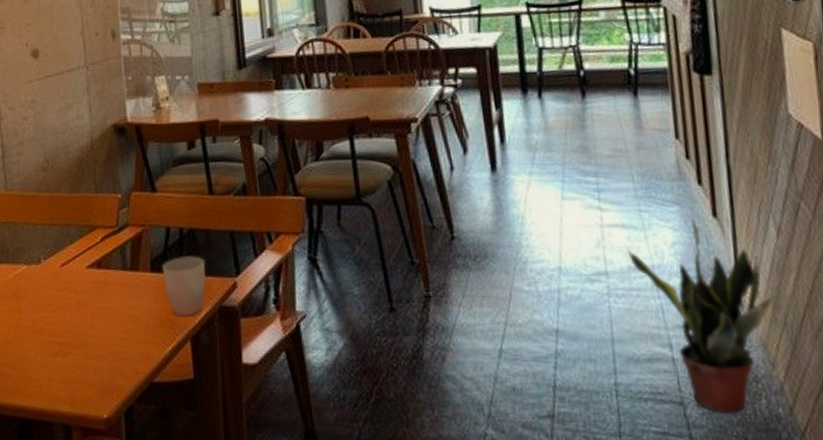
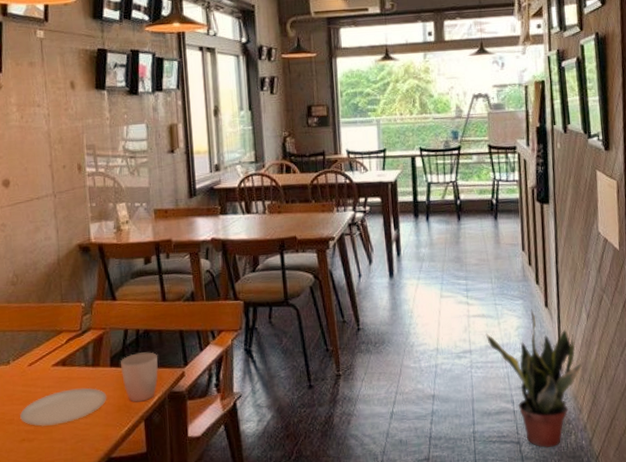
plate: none [52,295,148,339] -> present [20,388,107,427]

